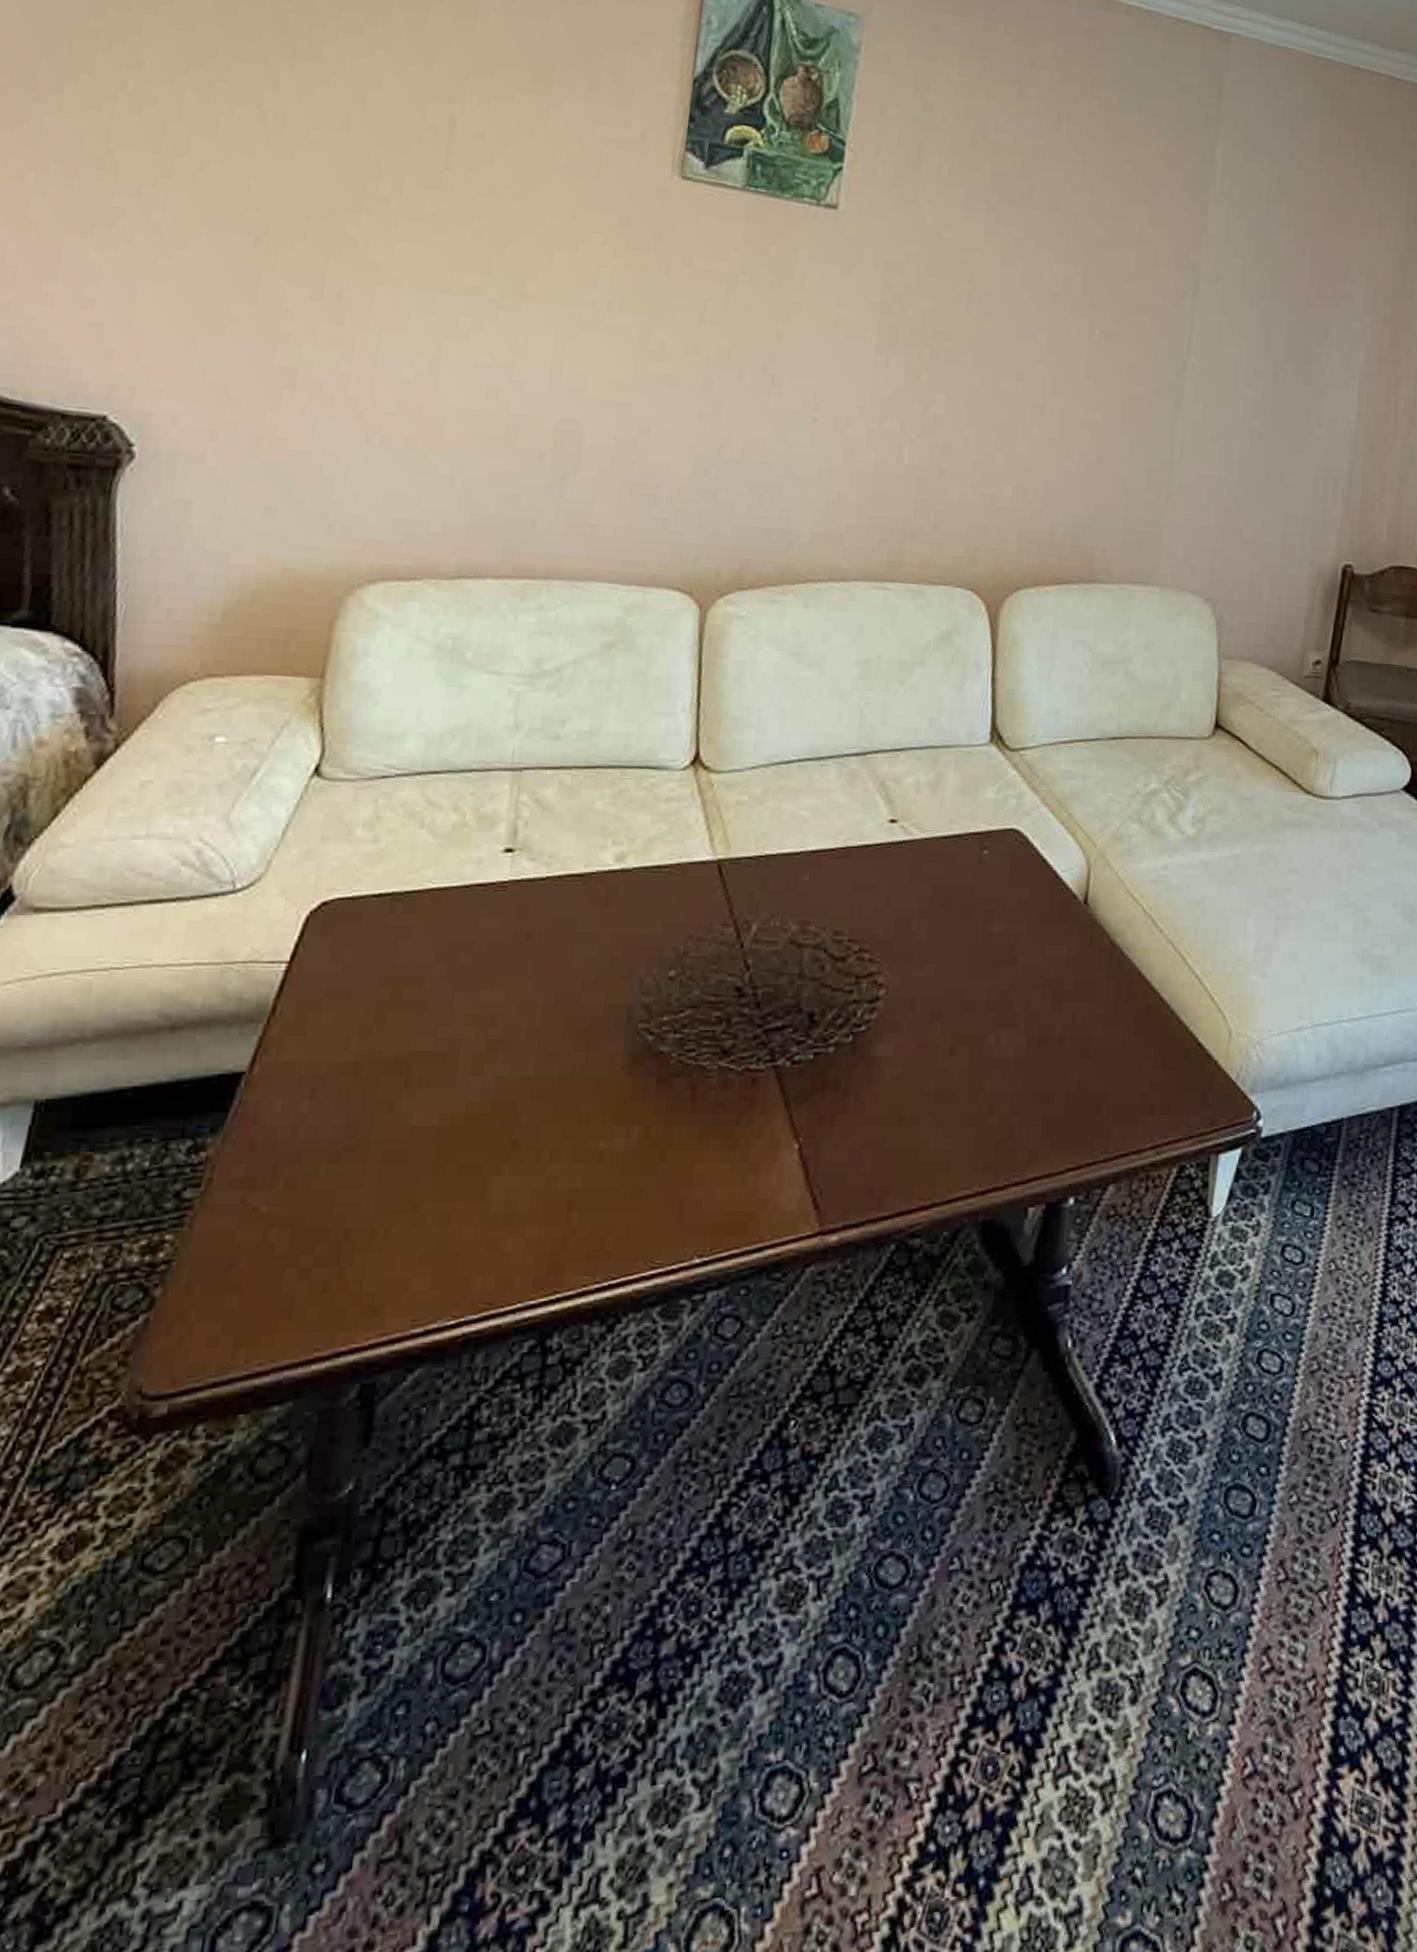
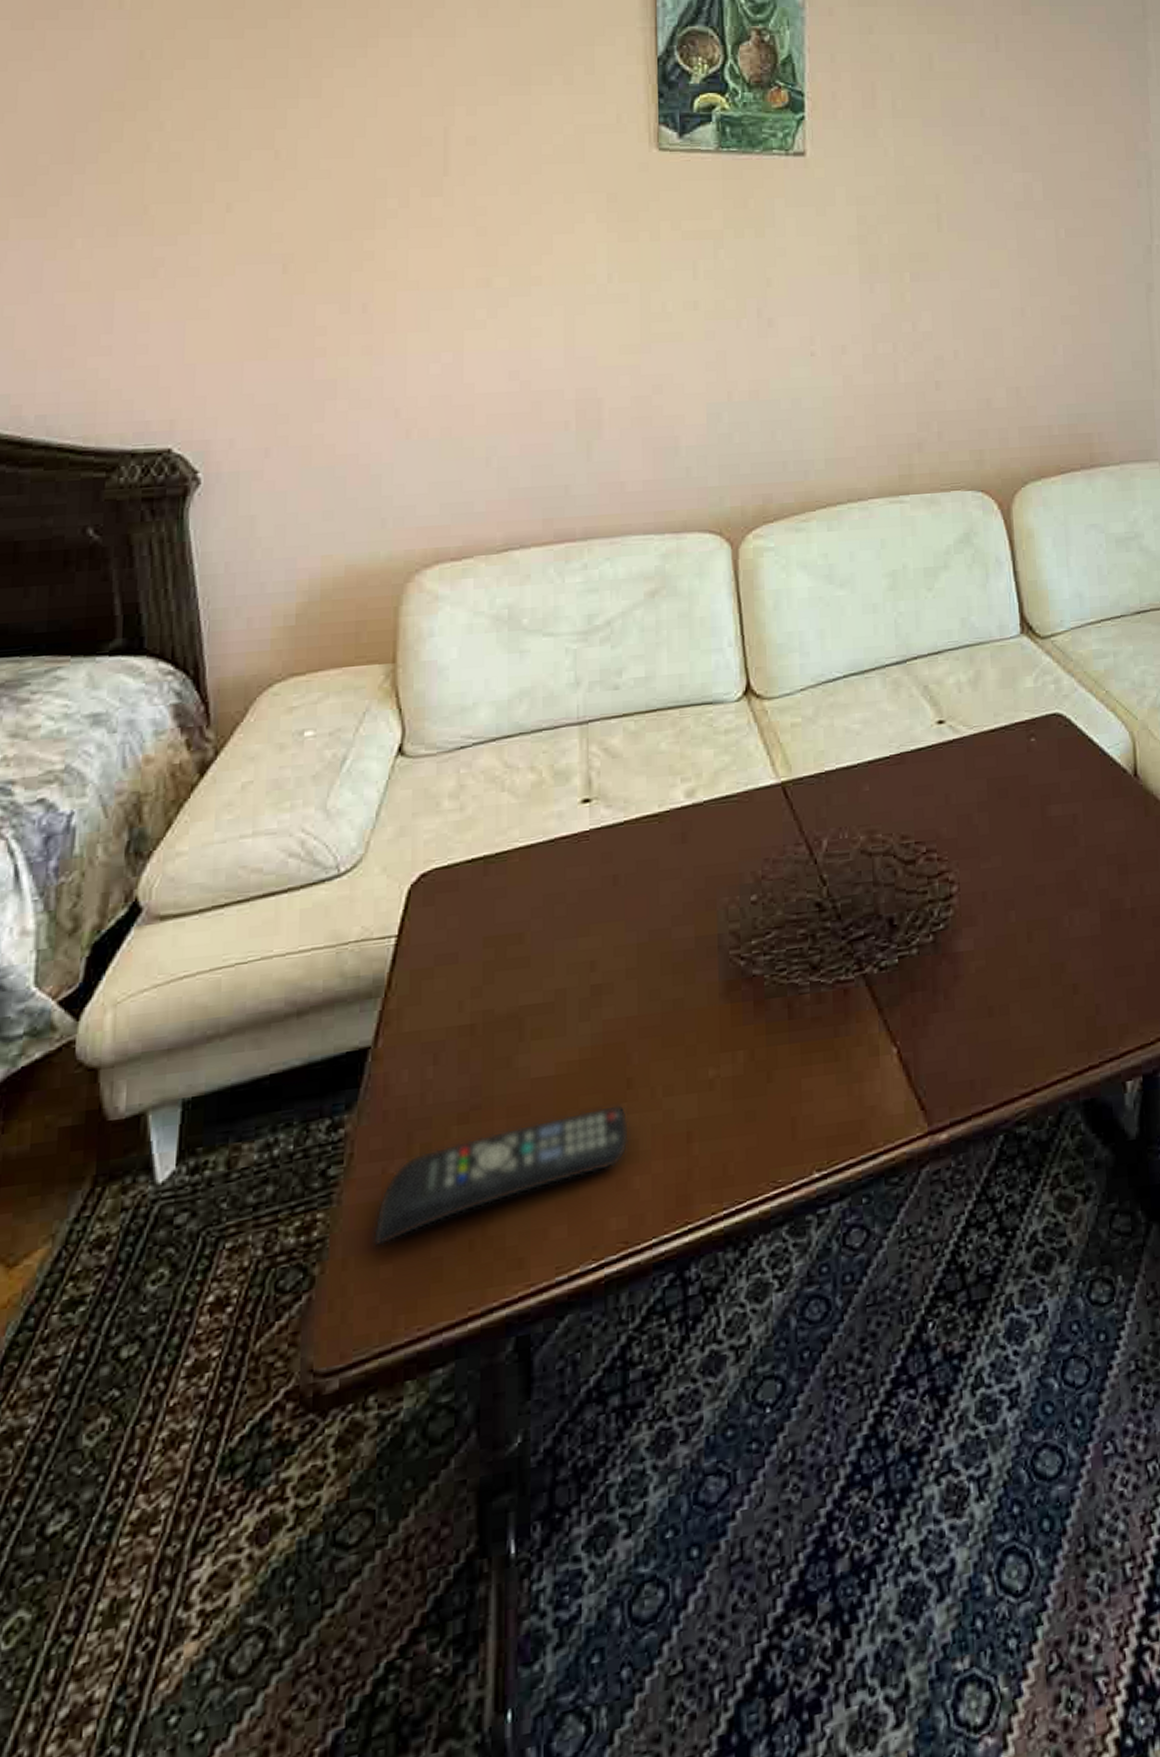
remote control: none [221,1163,510,1277] -> present [372,1103,630,1248]

